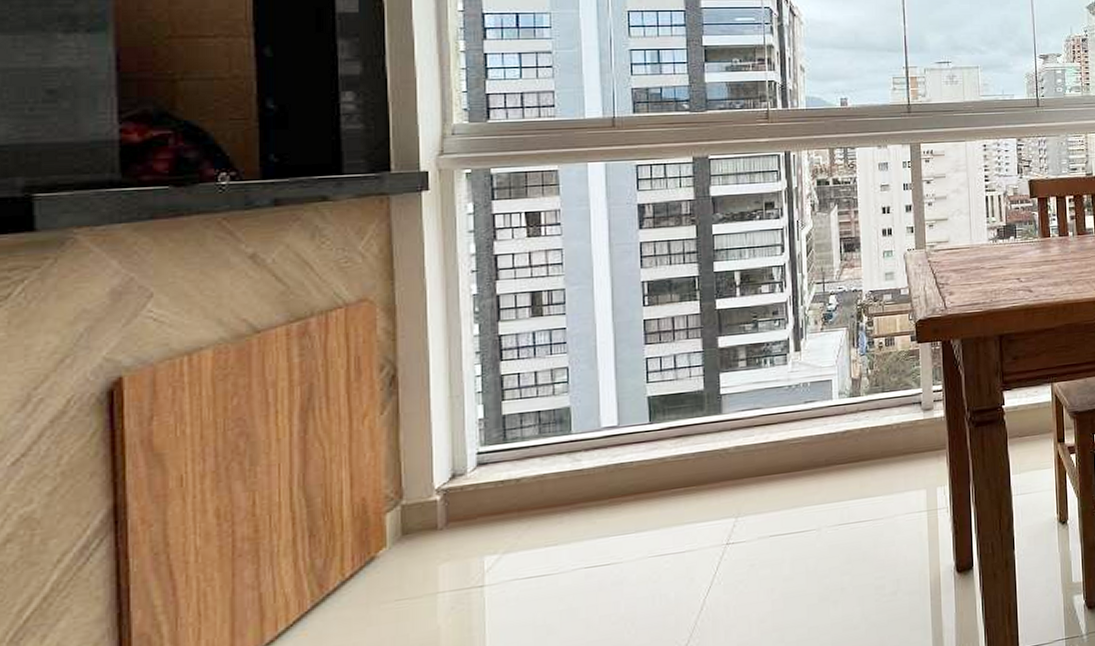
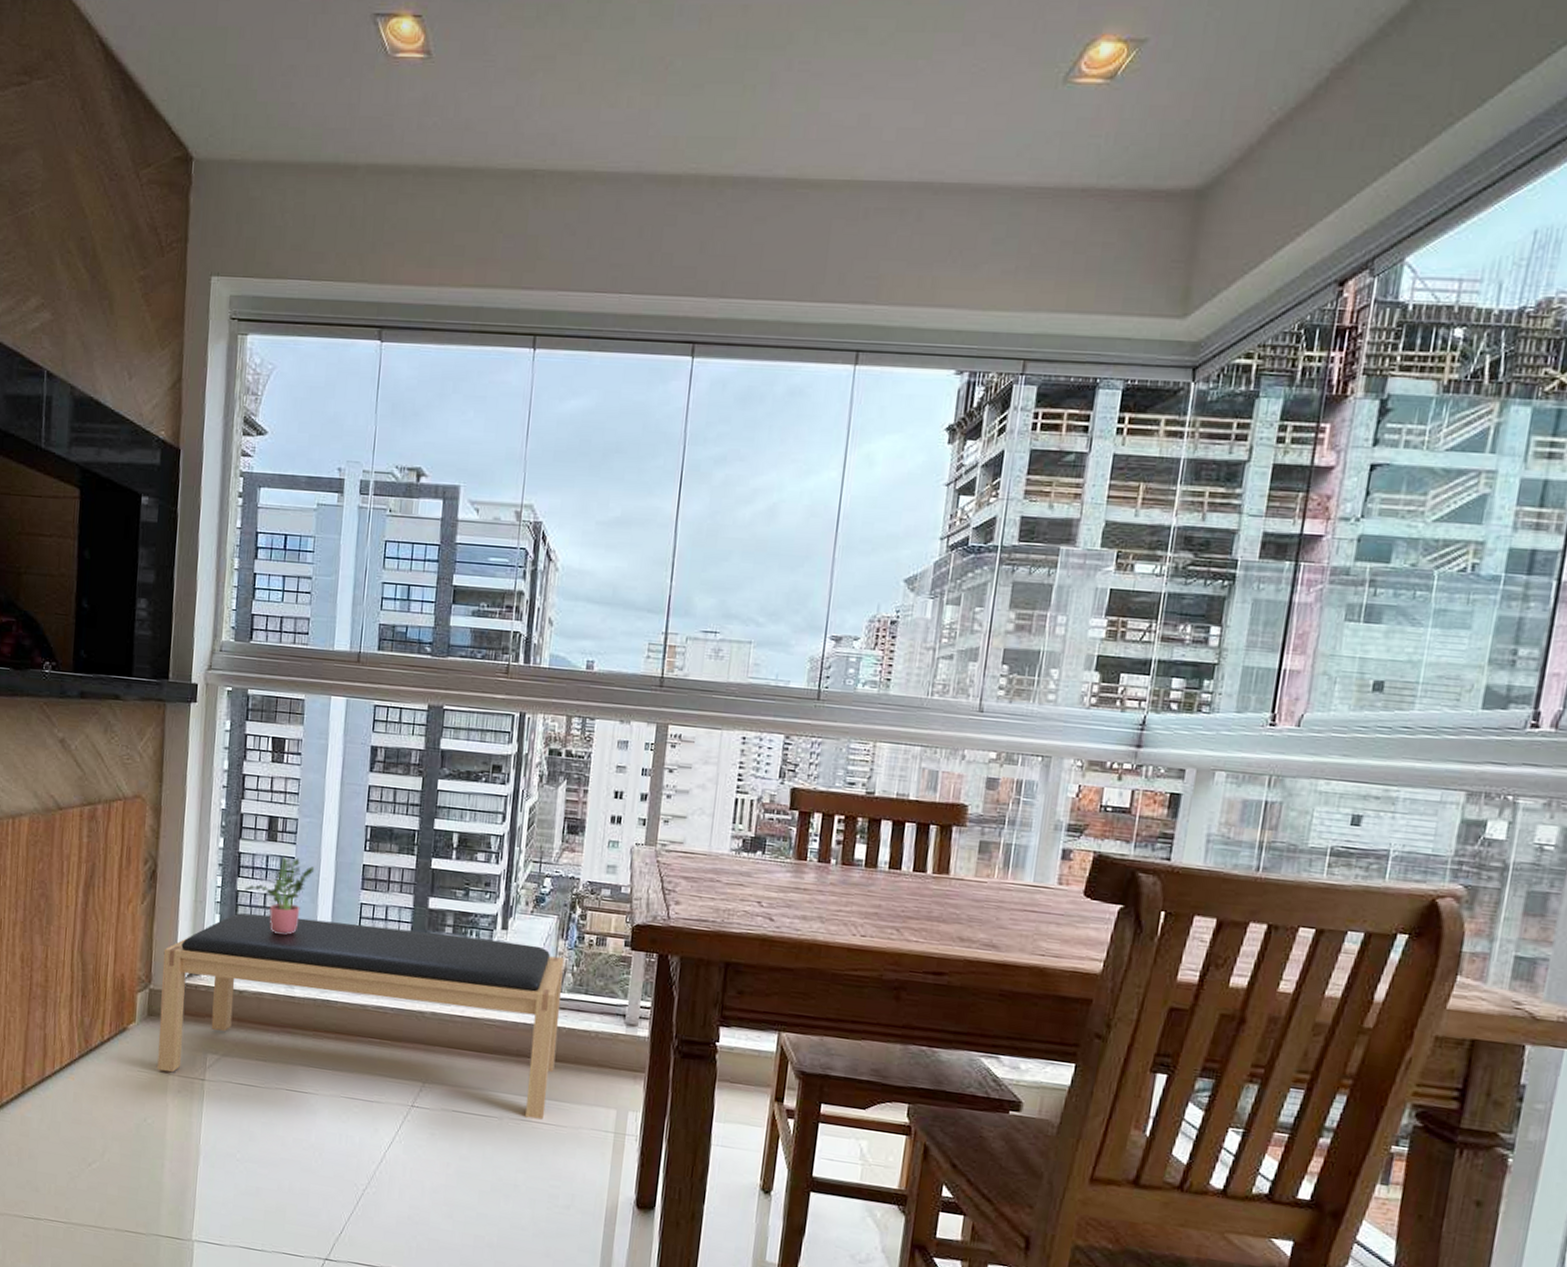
bench: none [416,359,863,593] -> present [157,913,564,1120]
potted plant: none [510,327,590,410] -> present [244,857,315,935]

